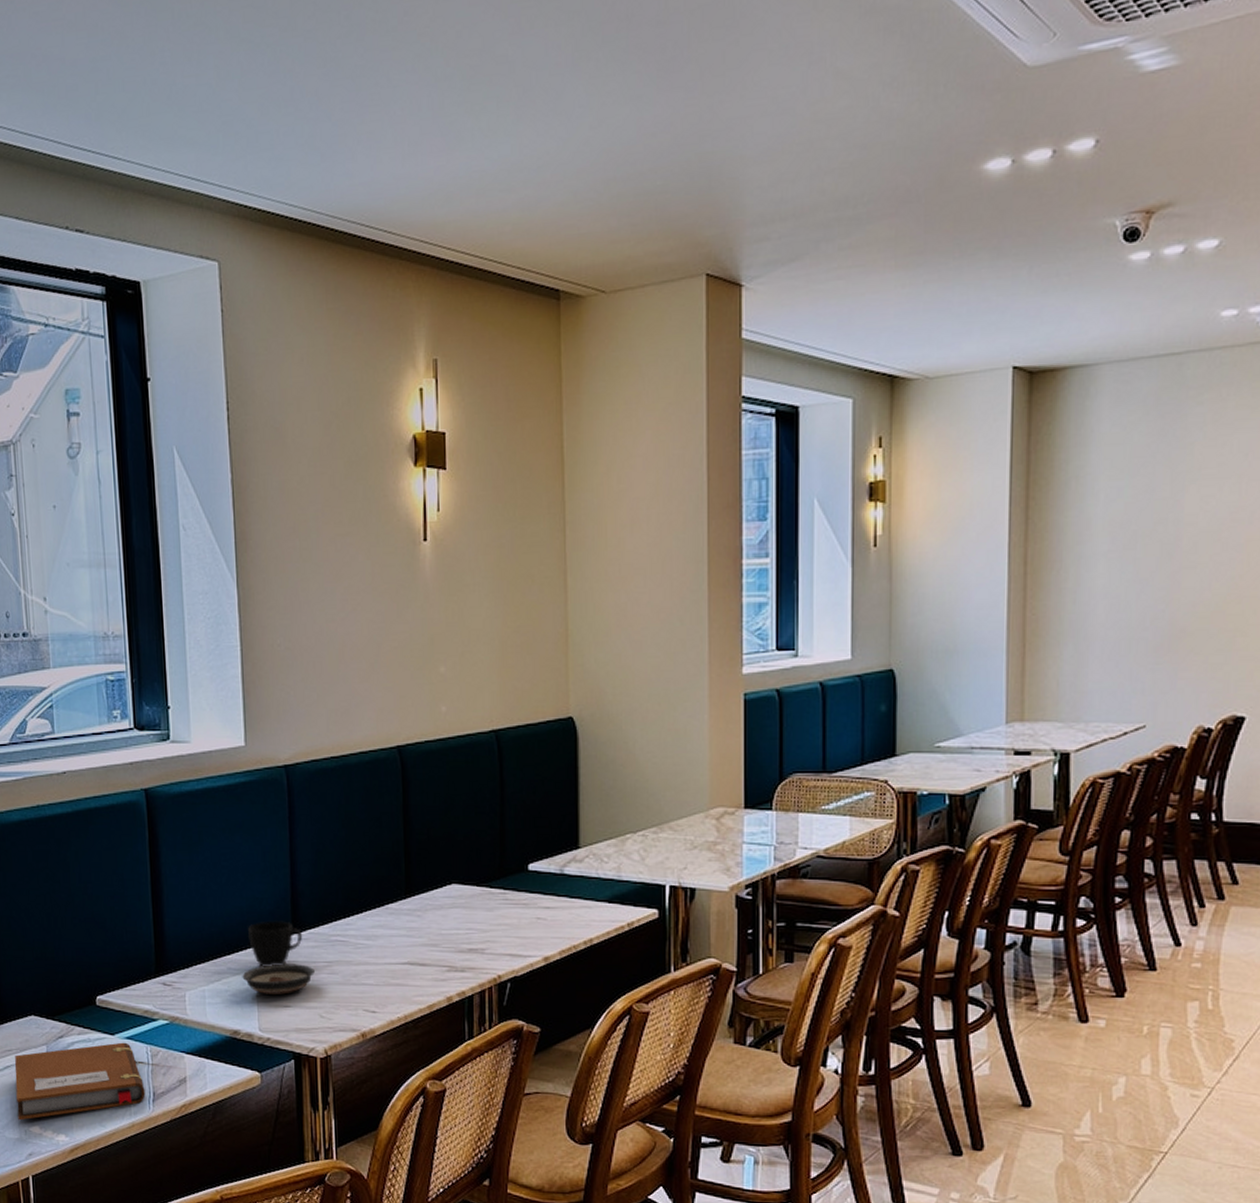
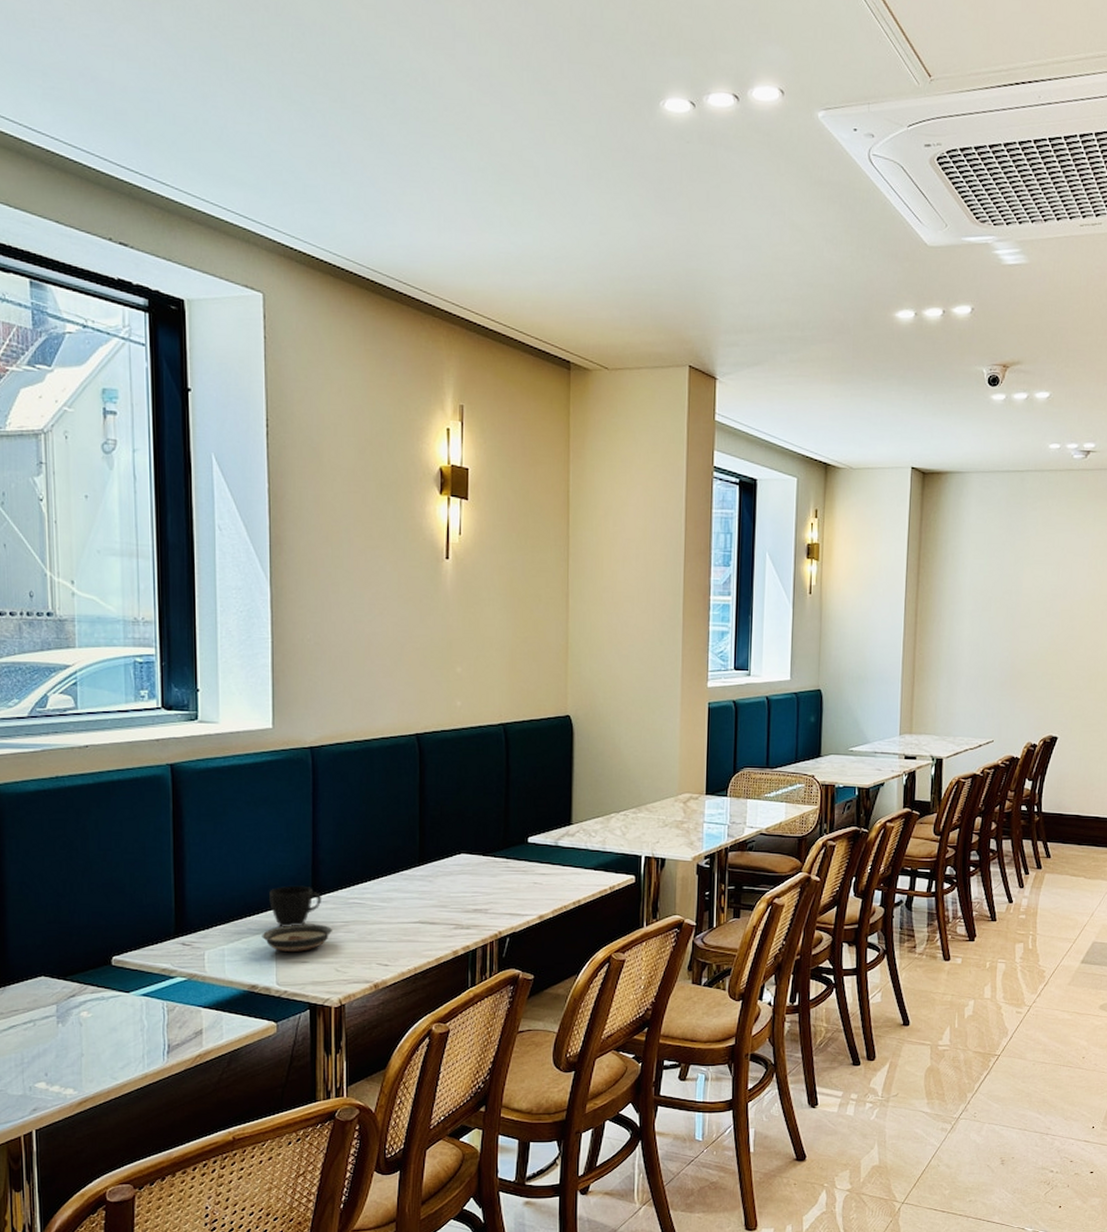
notebook: present [14,1042,146,1121] -> none [21,999,160,1078]

